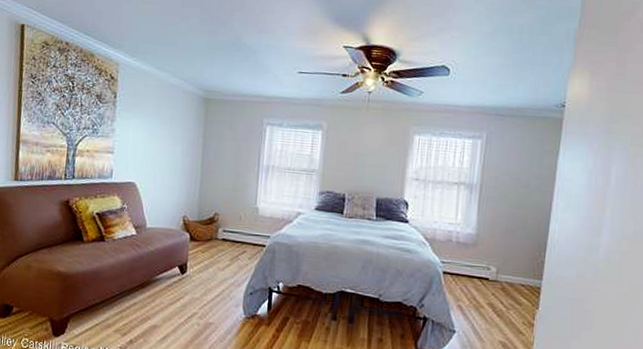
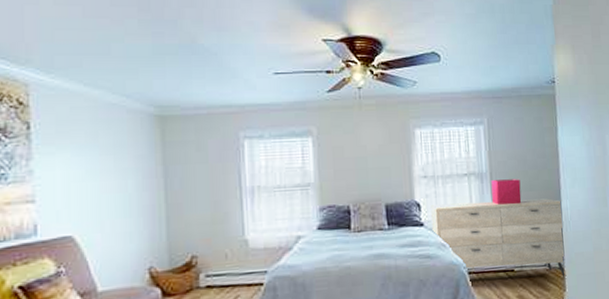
dresser: none [416,206,551,298] -> present [431,198,567,279]
storage bin: none [478,192,510,219] -> present [491,179,522,205]

